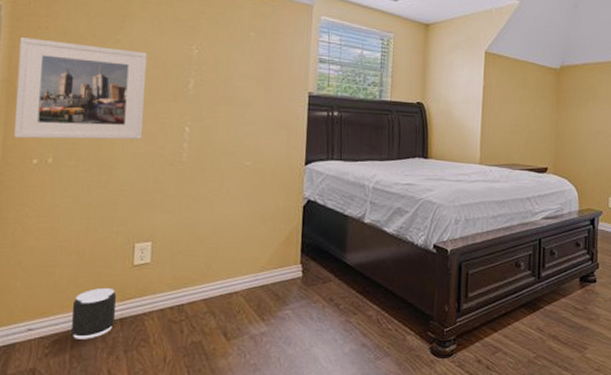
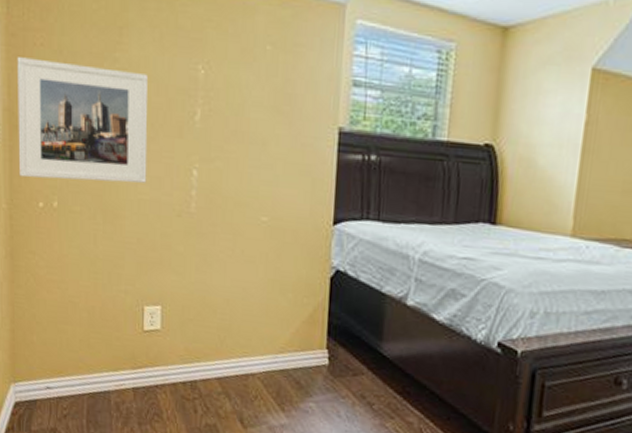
speaker: present [71,288,117,339] -> none [86,352,129,406]

